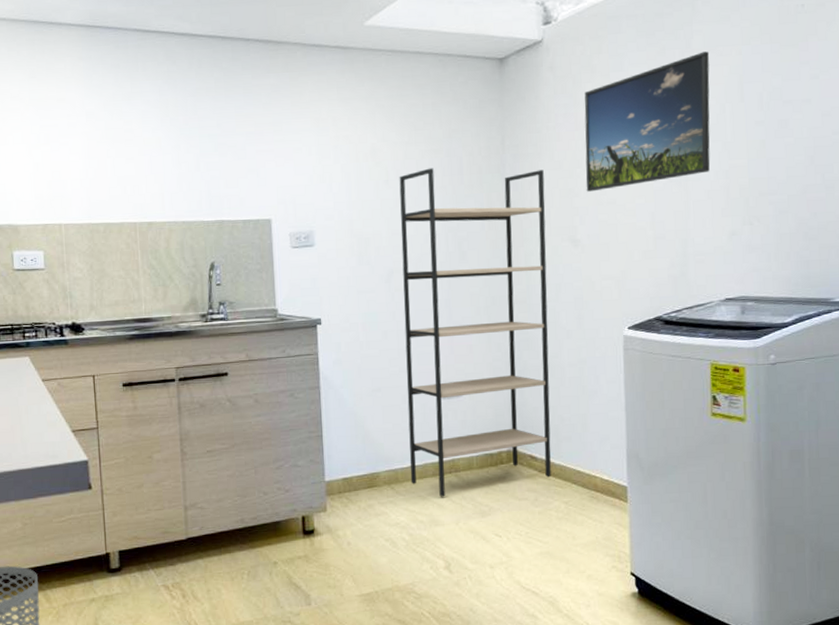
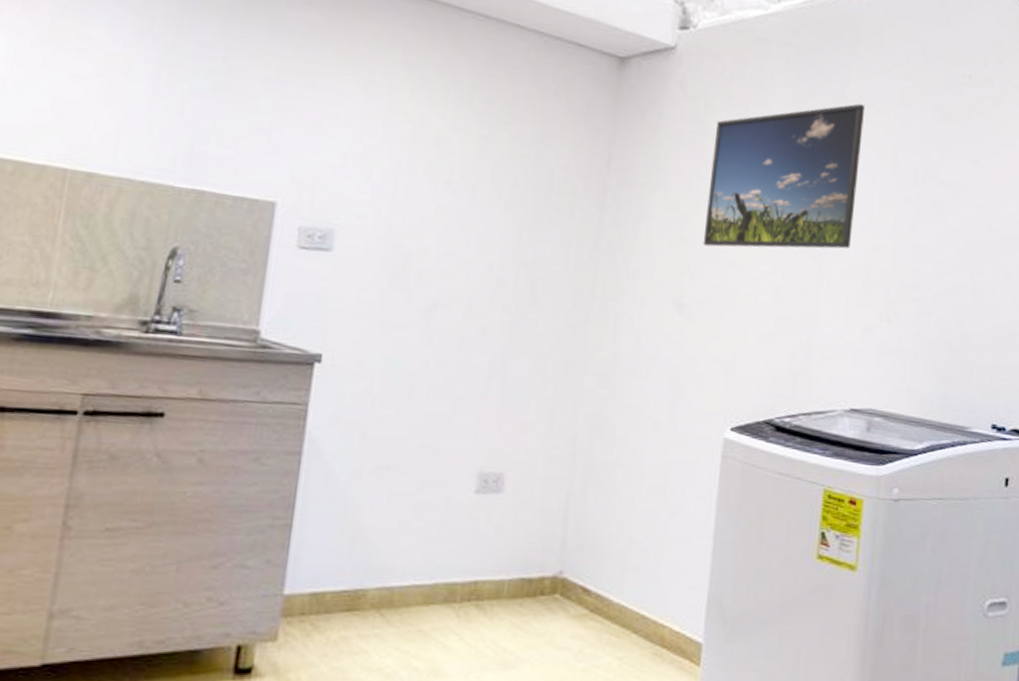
shelving unit: present [399,168,551,497] -> none [410,175,654,635]

